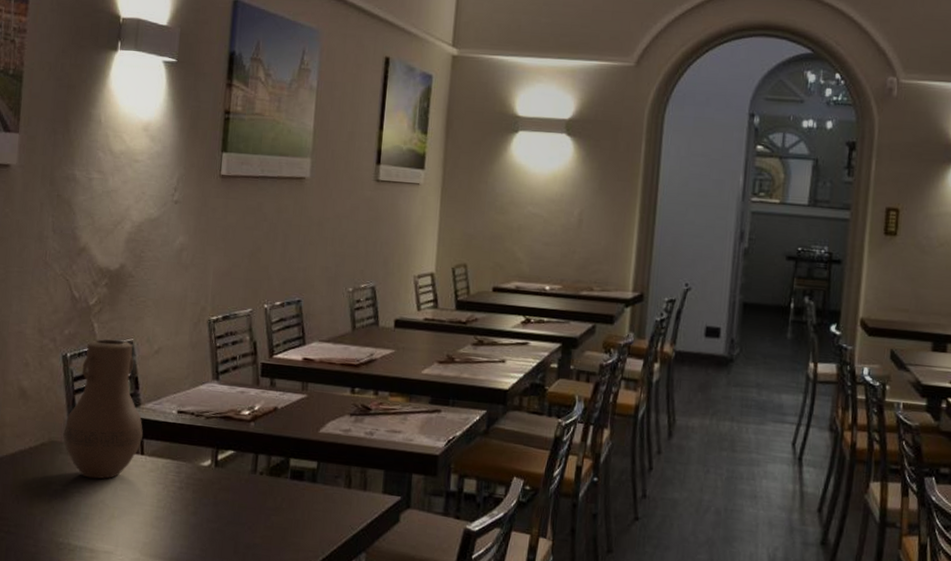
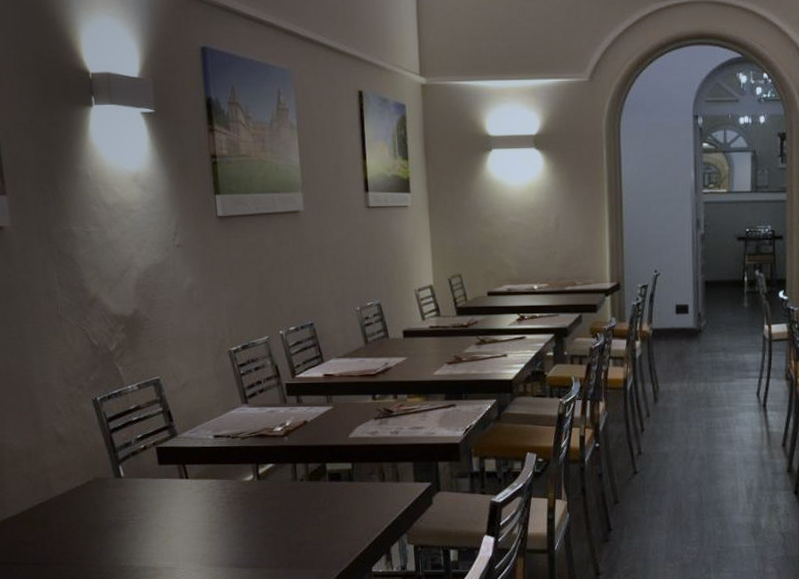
vase: present [63,339,144,479] -> none [107,379,185,506]

